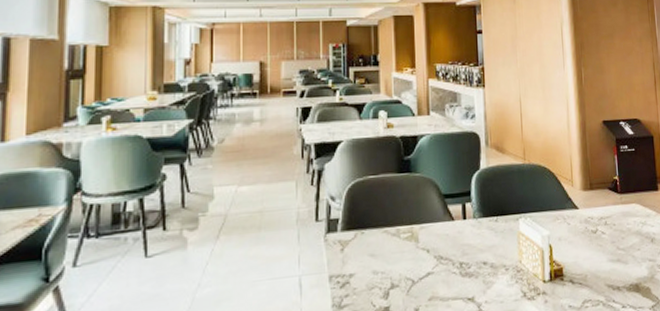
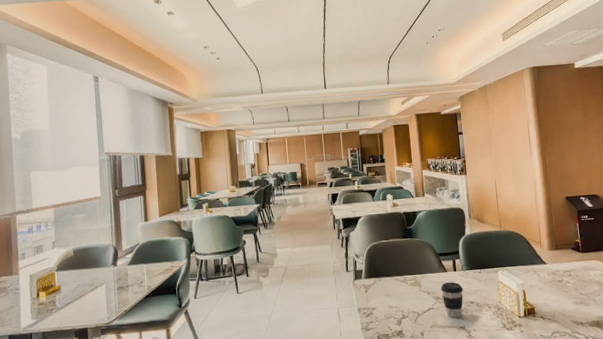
coffee cup: none [445,234,474,286] -> present [441,282,464,318]

